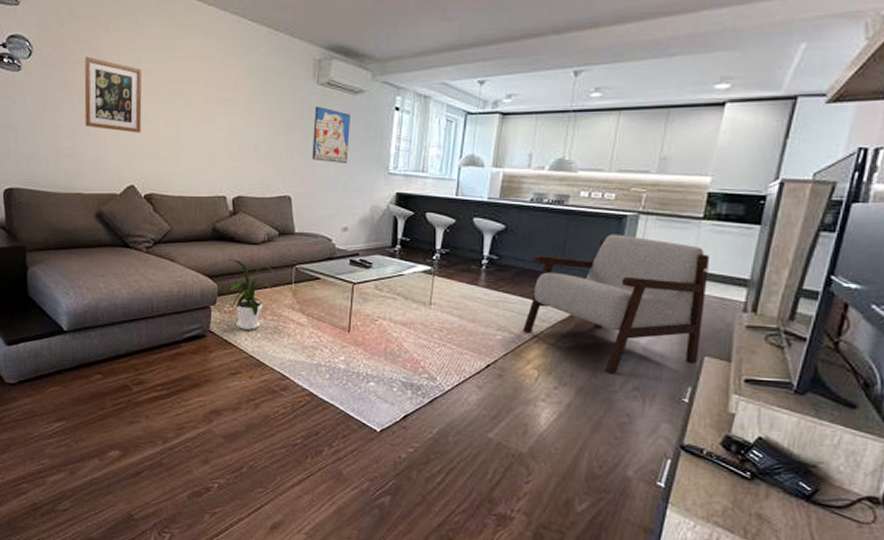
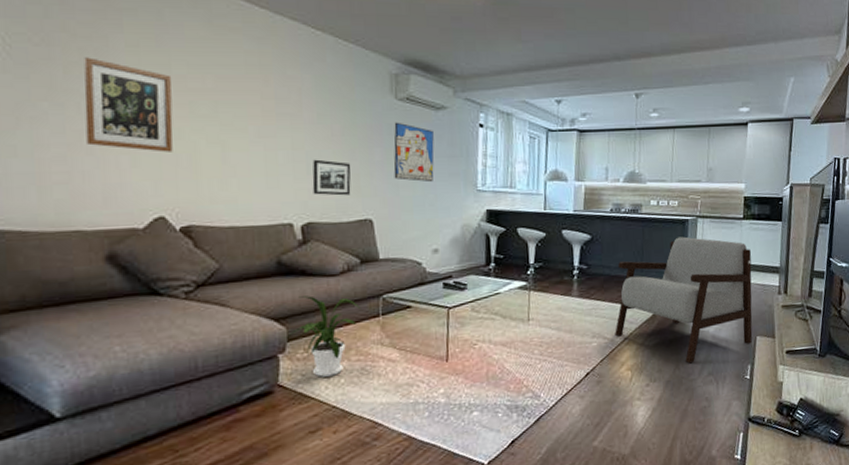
picture frame: none [243,140,275,174] -> present [312,159,351,196]

